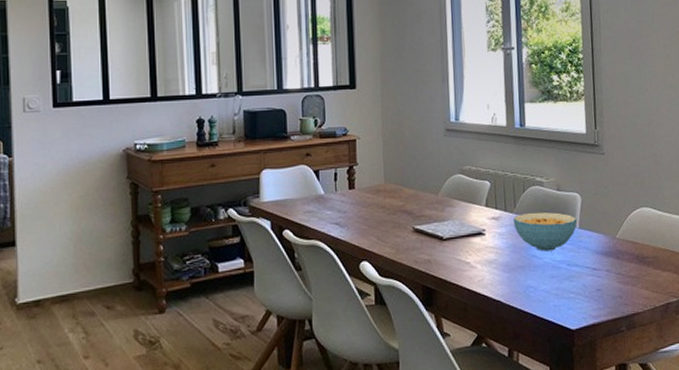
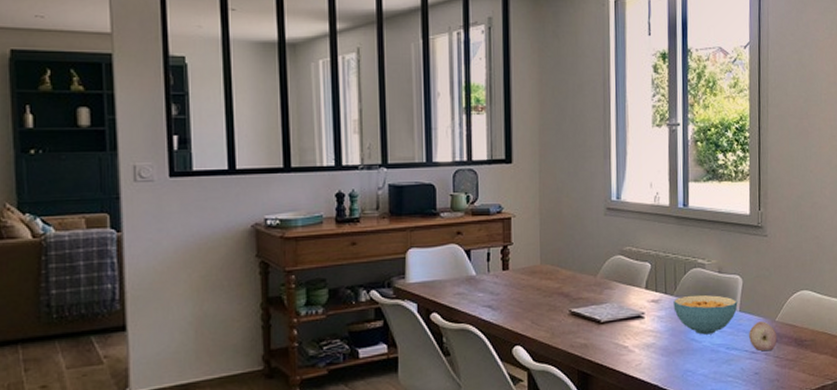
fruit: none [590,238,619,268] -> present [749,321,777,351]

